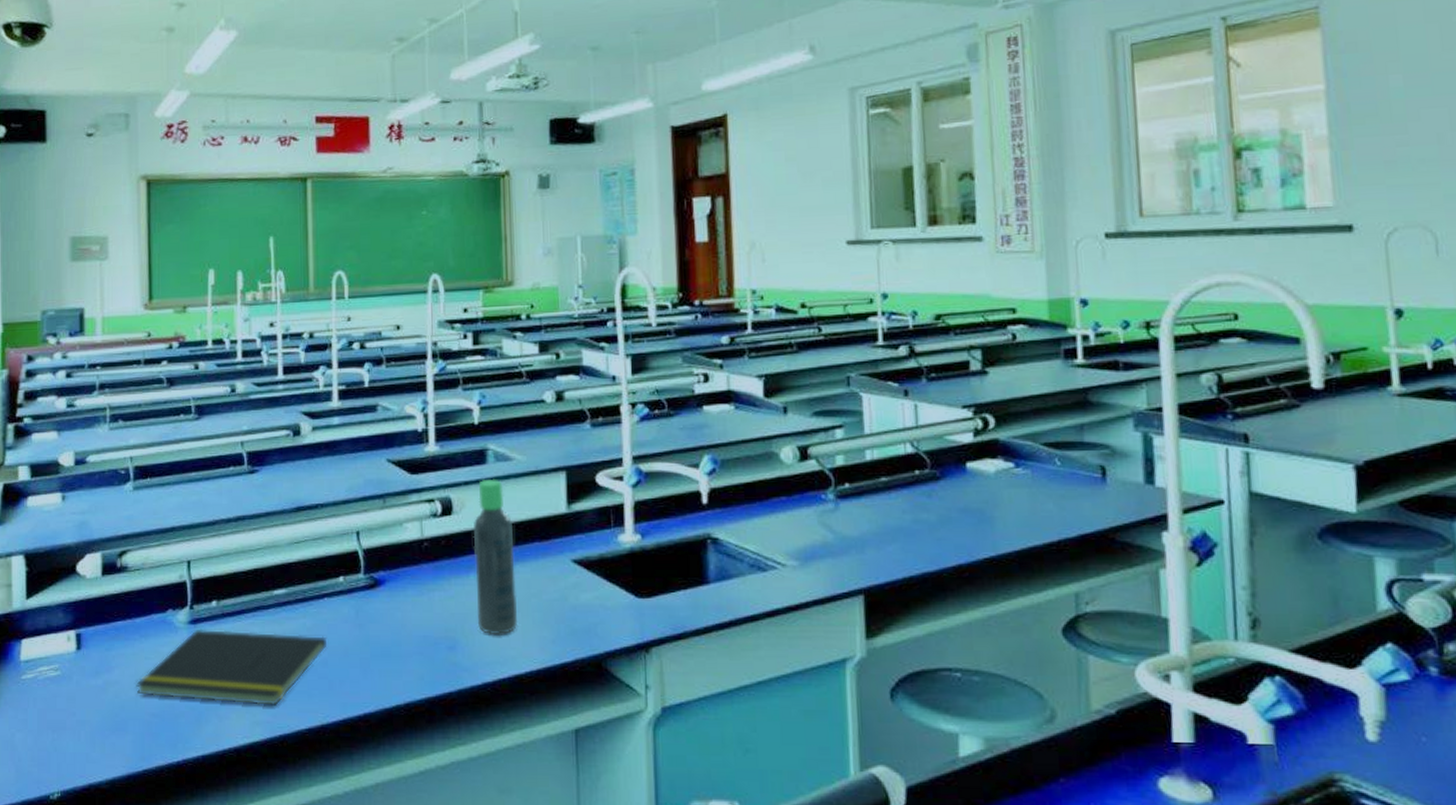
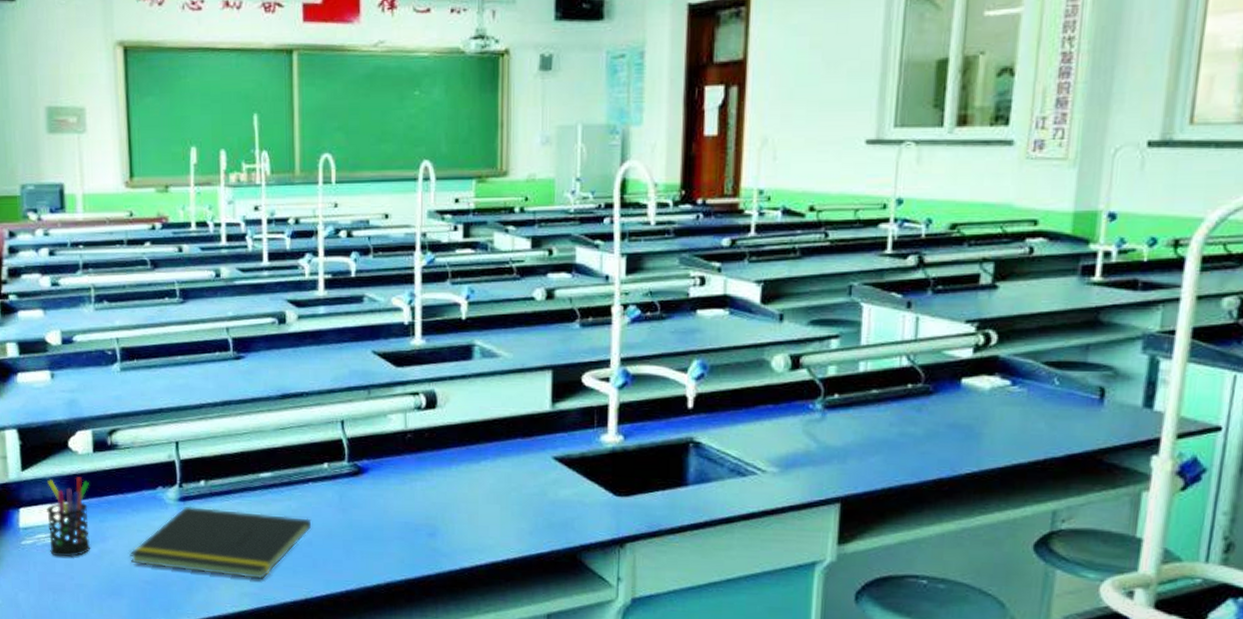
pen holder: none [50,603,96,691] -> present [47,477,91,558]
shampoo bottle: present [473,478,517,636] -> none [456,374,498,525]

